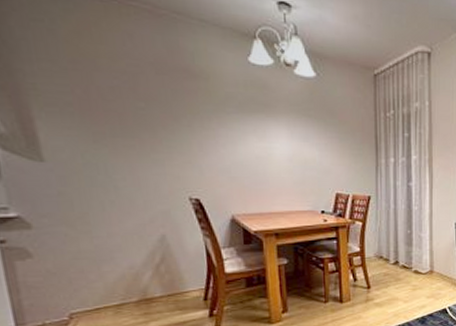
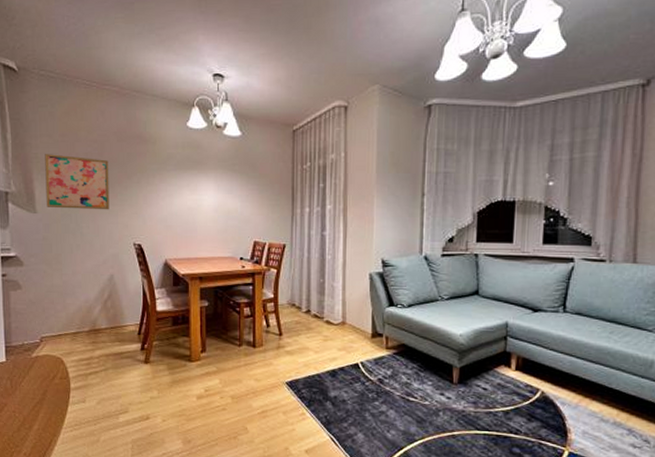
wall art: none [47,85,153,159] -> present [45,154,110,210]

